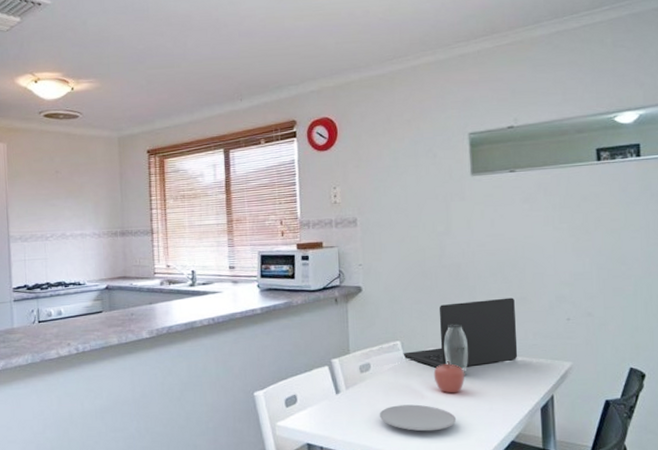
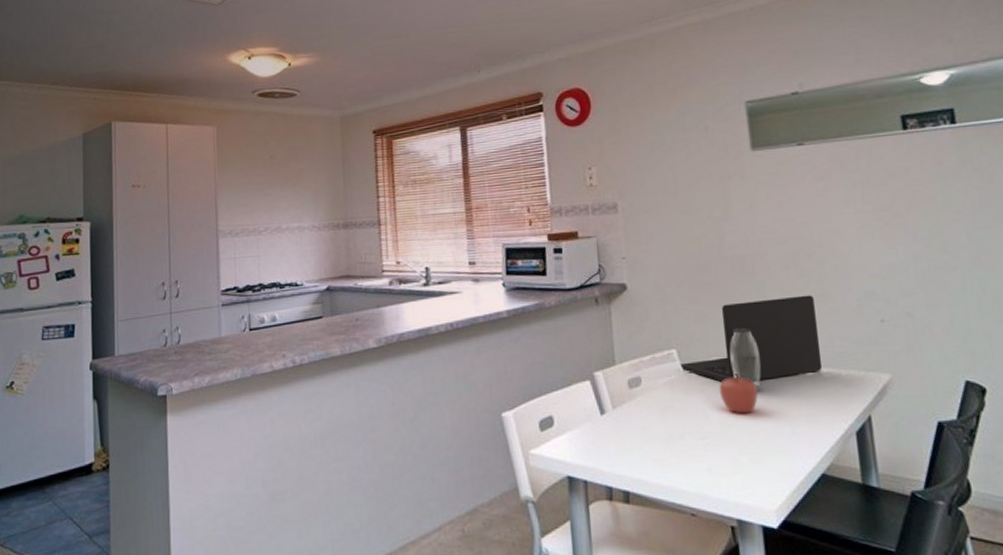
plate: present [379,404,457,432] -> none [654,427,751,462]

